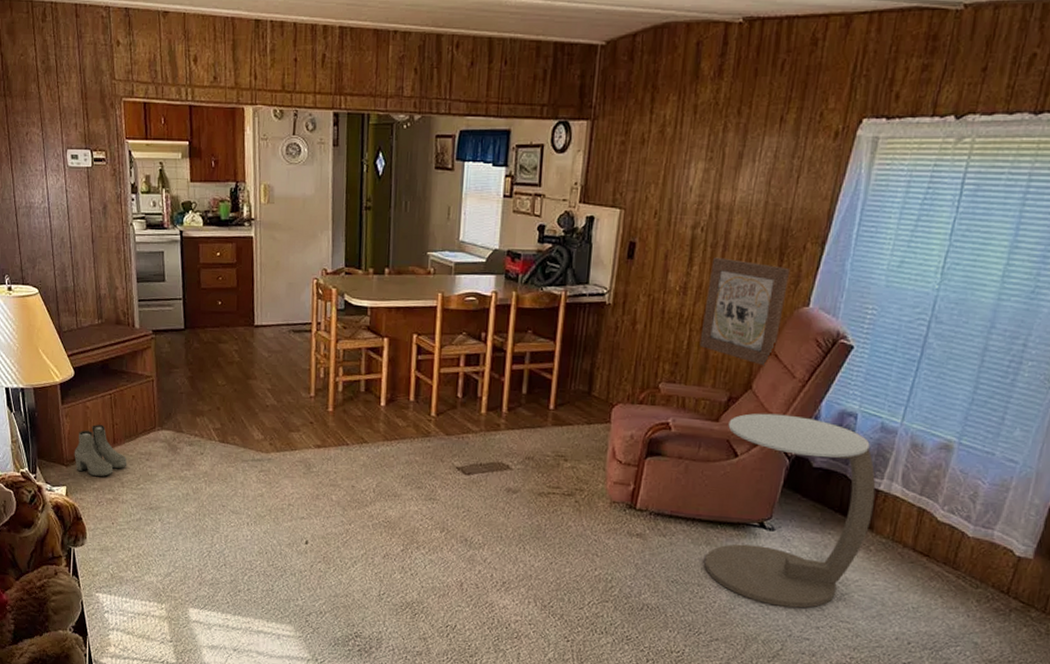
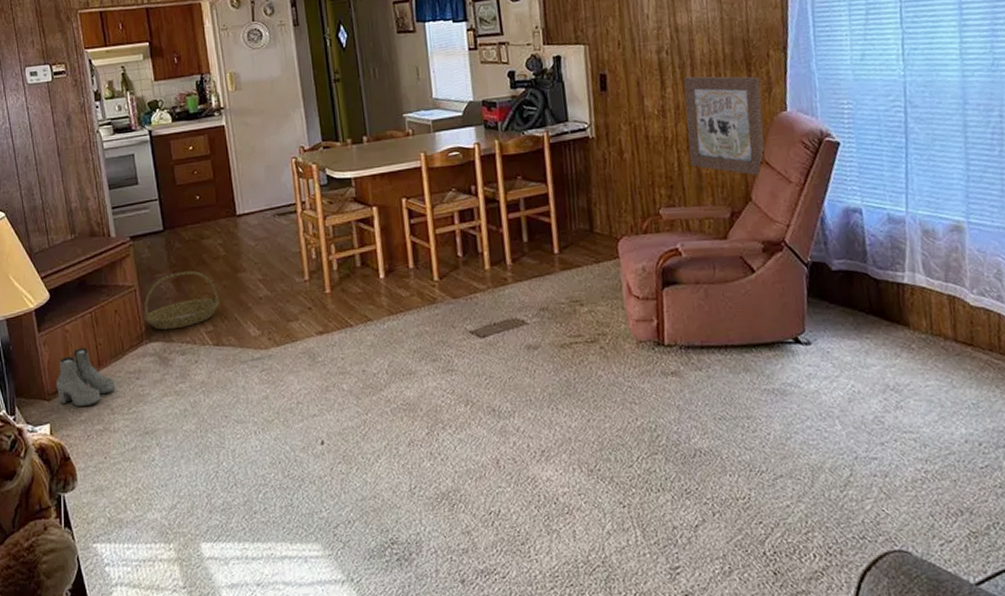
basket: none [159,370,230,422] -> present [144,270,220,330]
side table: present [704,413,876,609] -> none [737,220,905,427]

